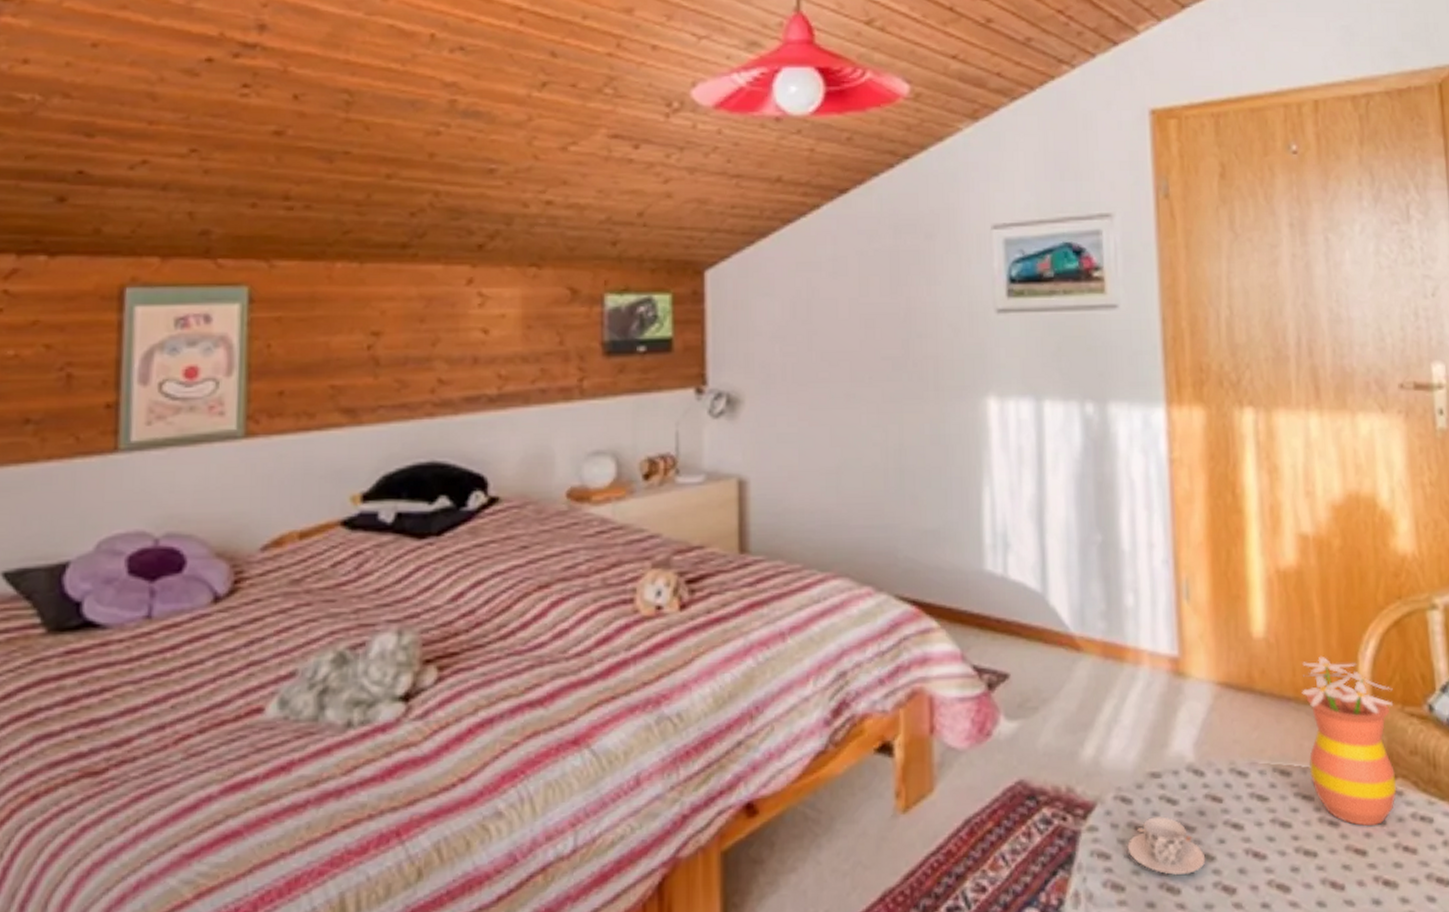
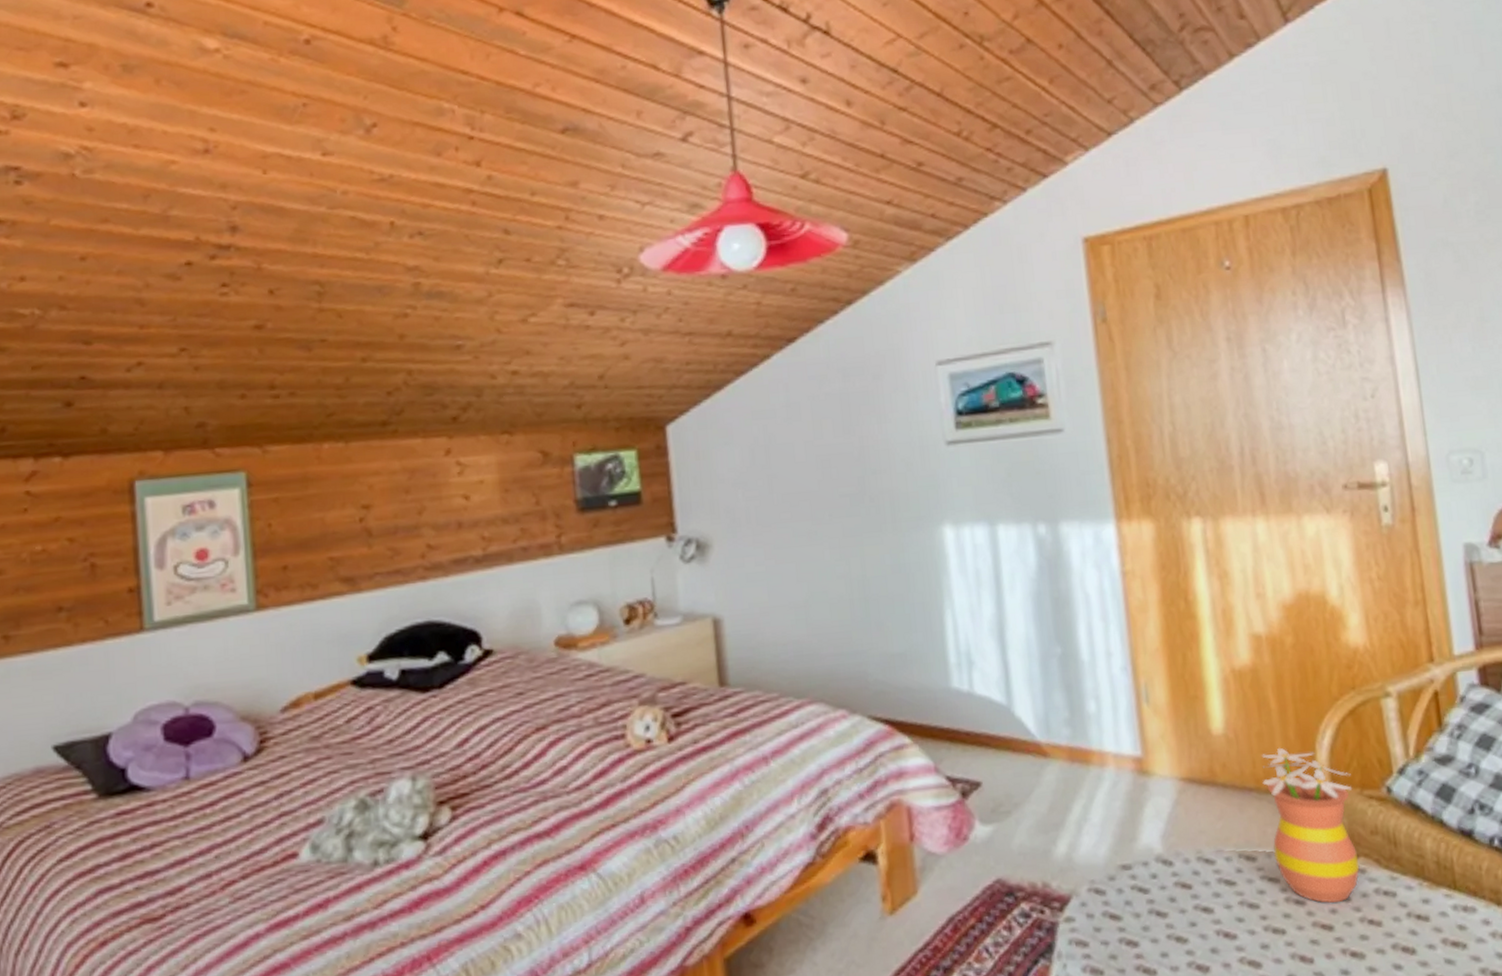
teacup: present [1127,817,1206,875] -> none [1103,905,1179,958]

